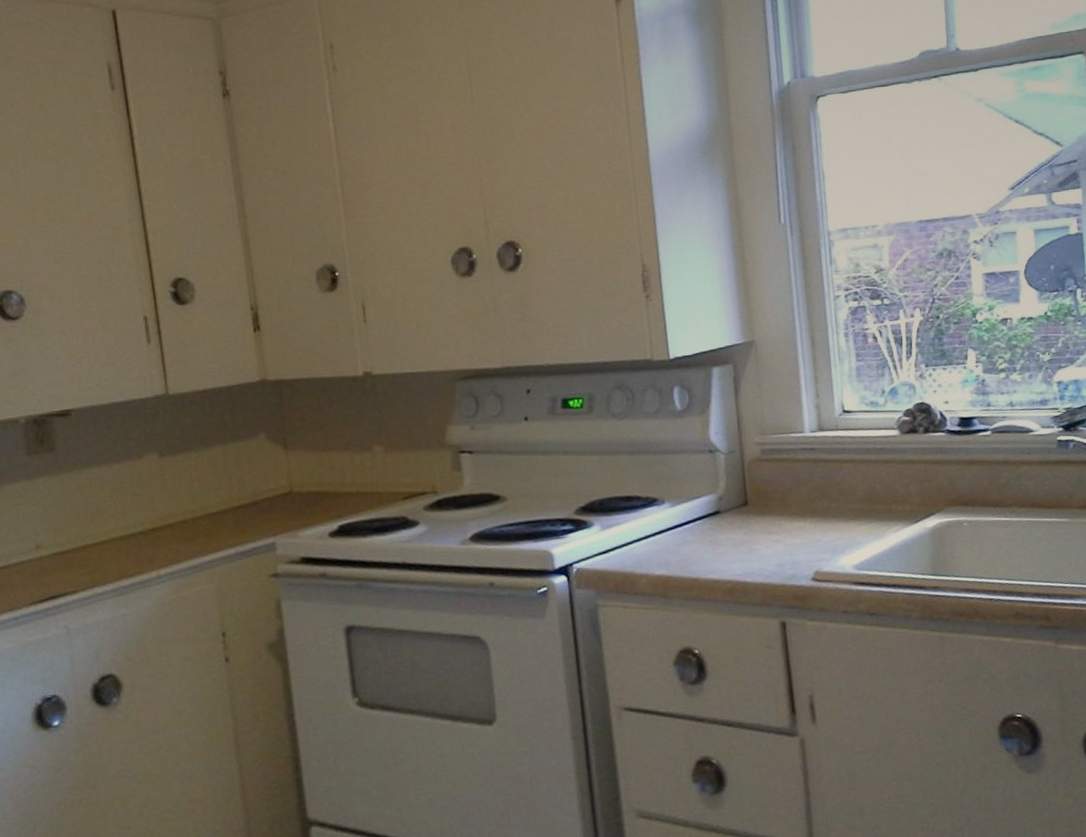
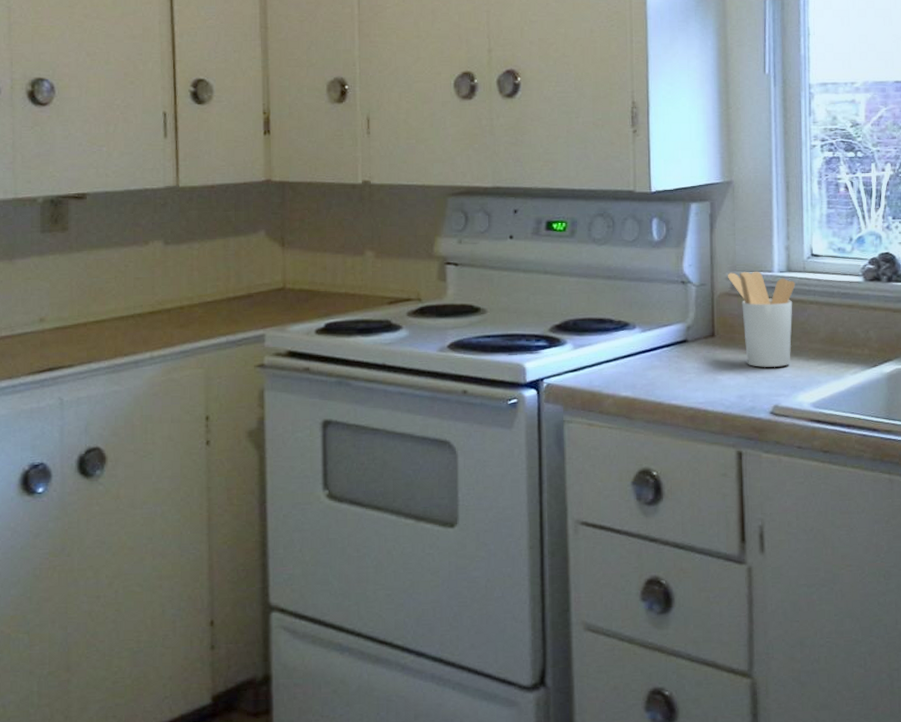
utensil holder: none [757,433,829,533] -> present [728,271,796,367]

